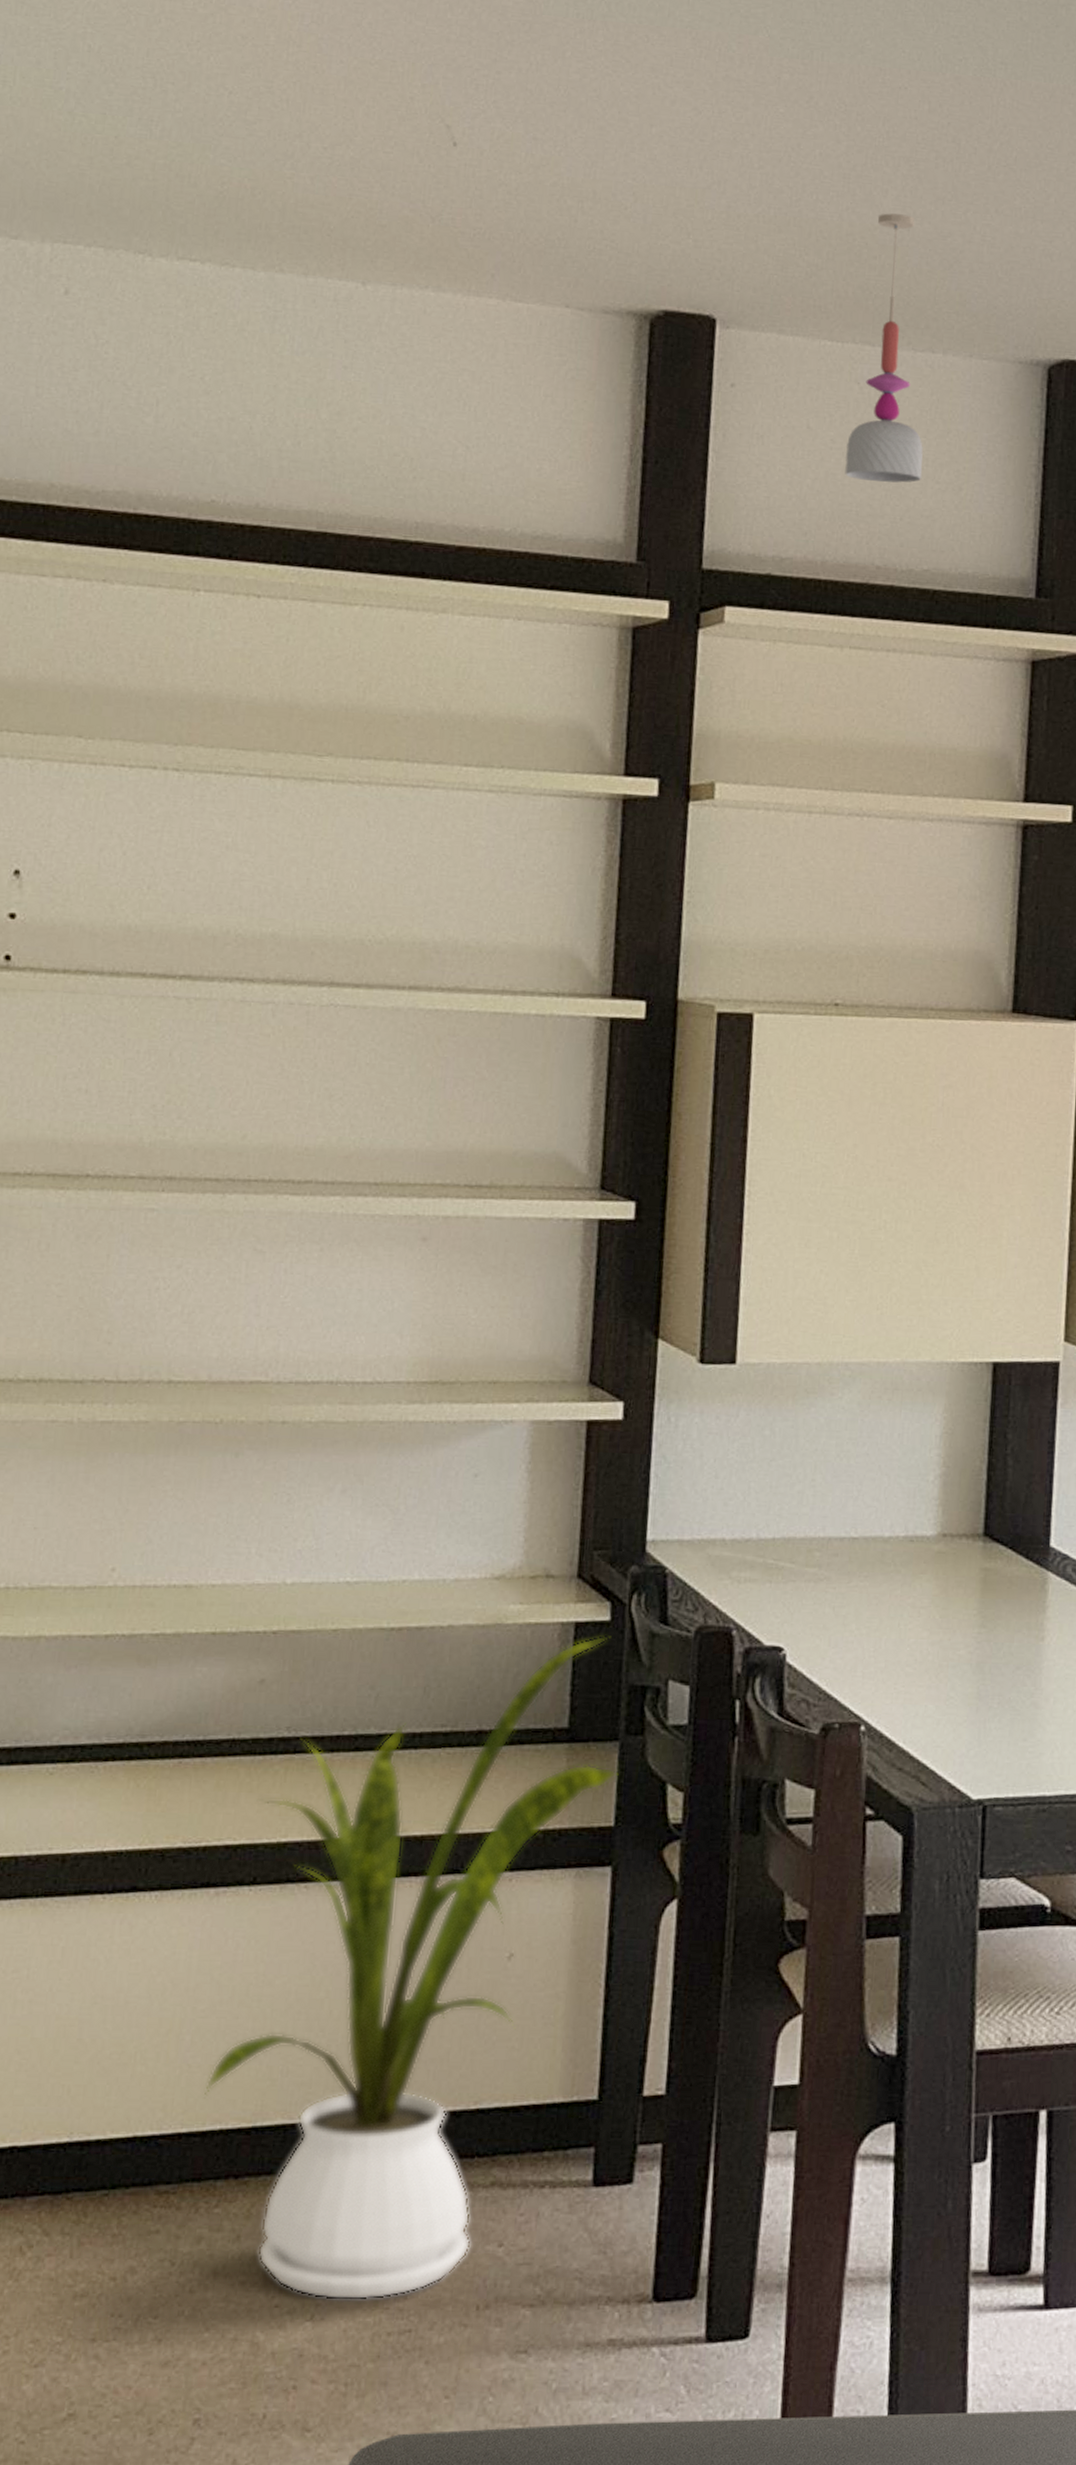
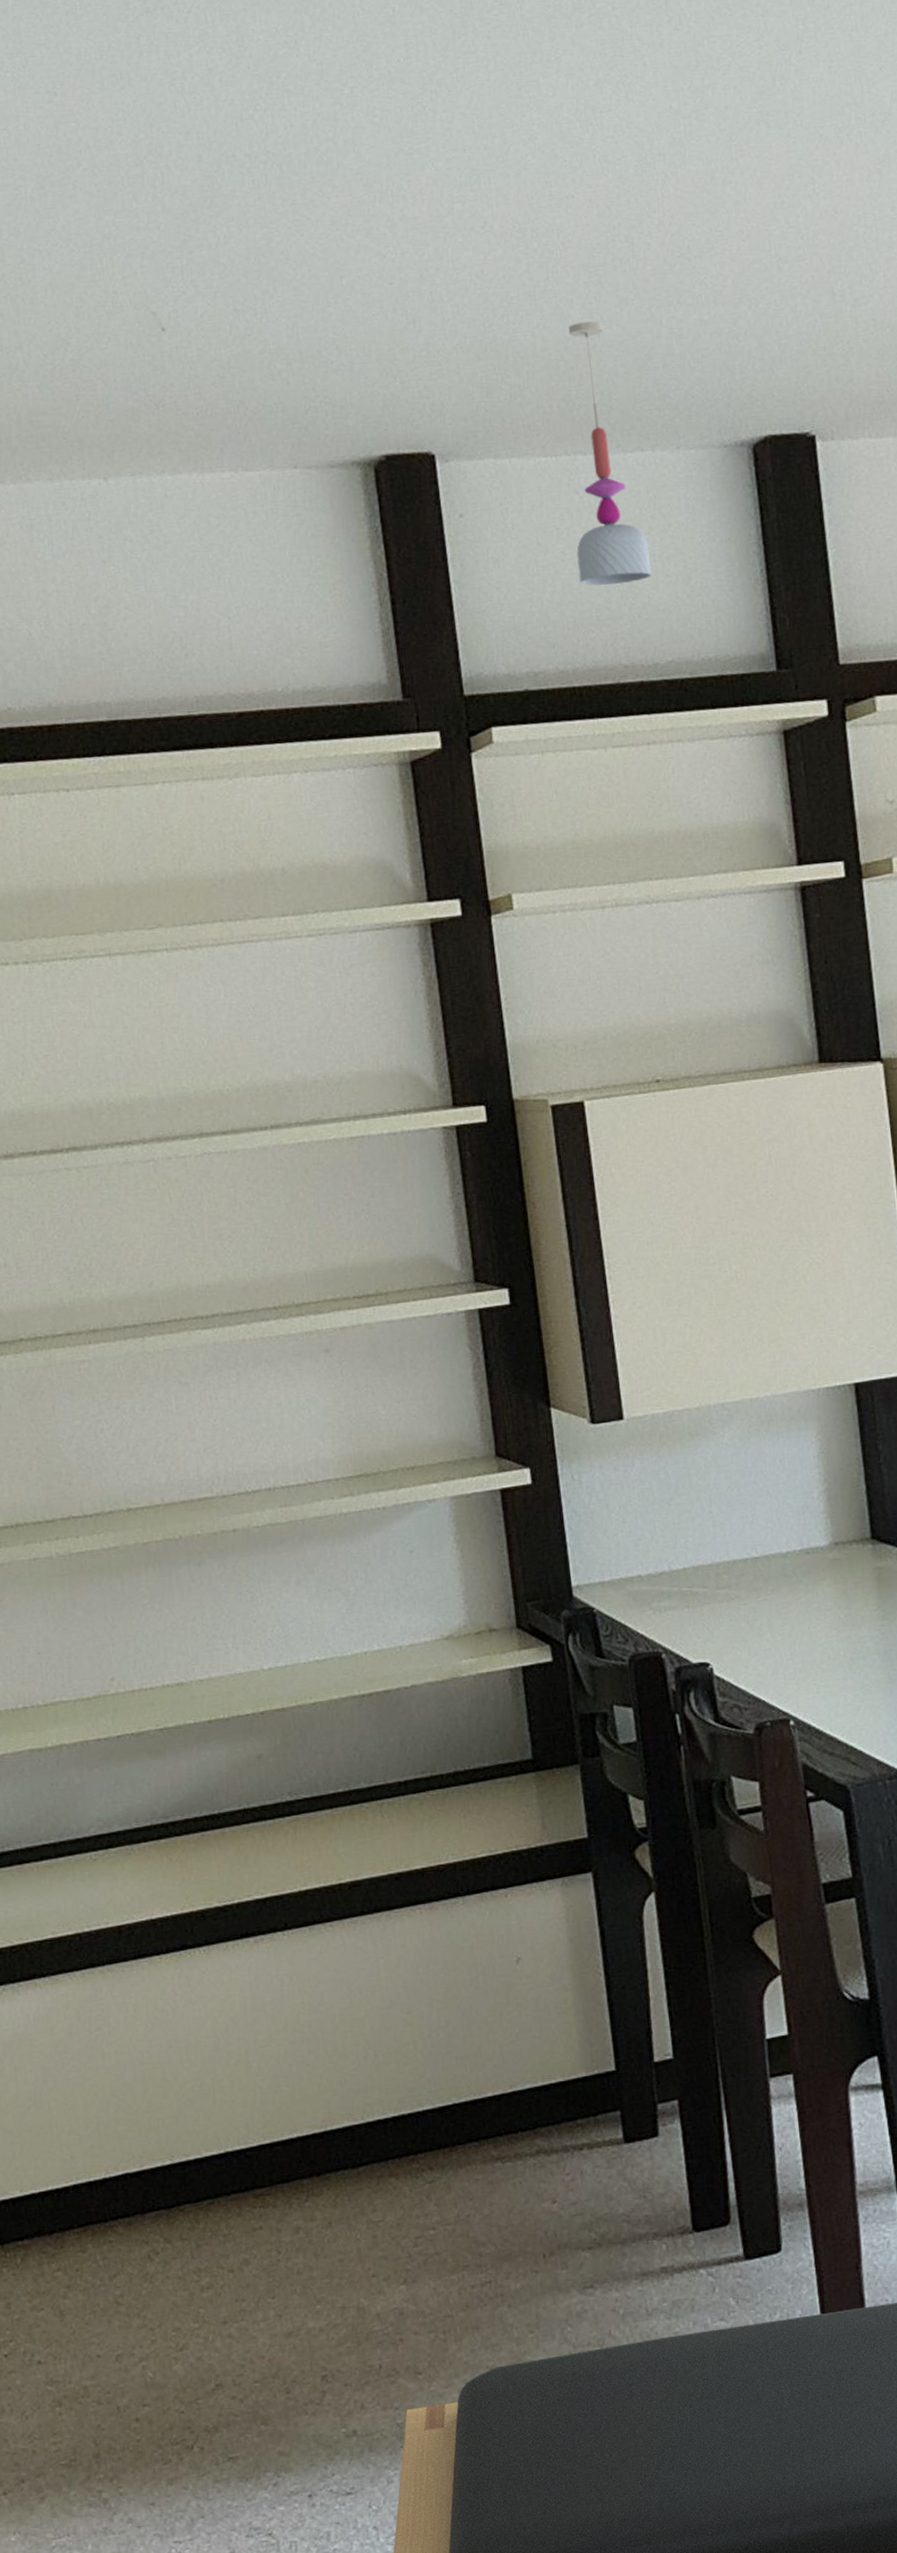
house plant: present [204,1635,619,2300] -> none [275,1674,584,2265]

